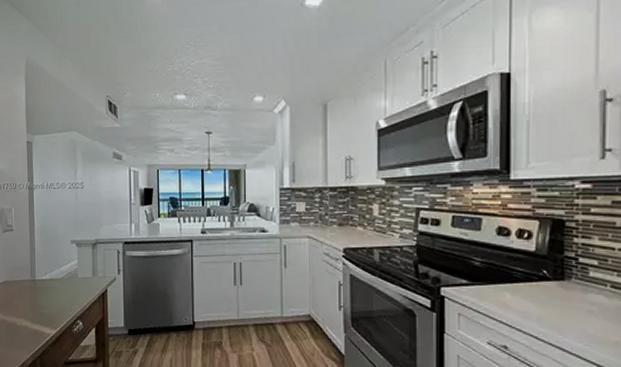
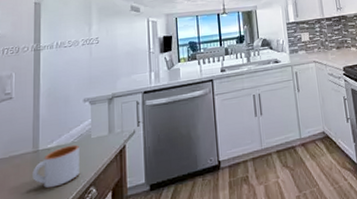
mug: none [31,280,69,314] -> present [32,144,80,189]

